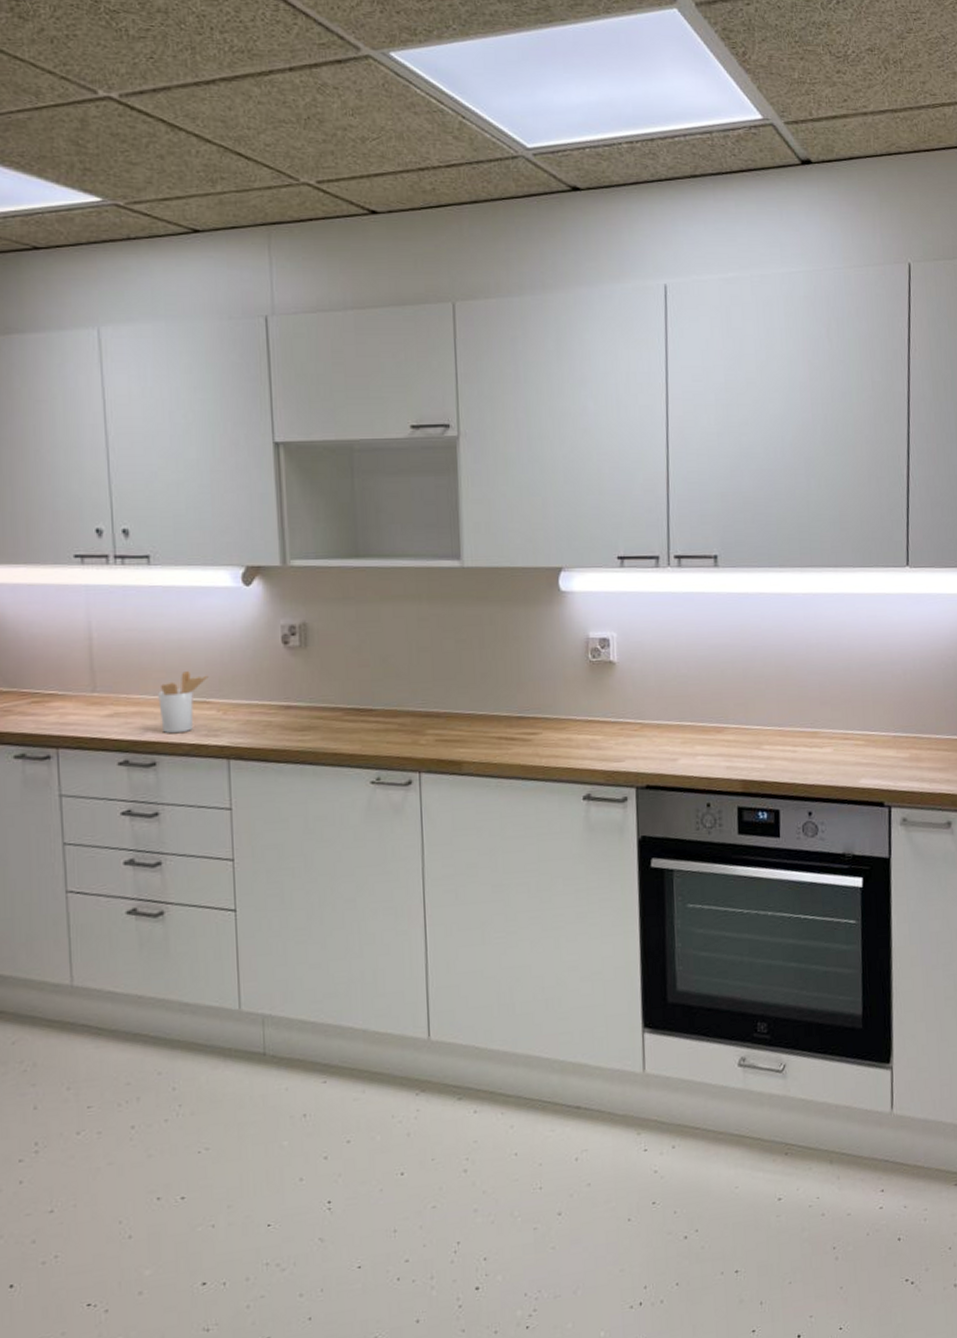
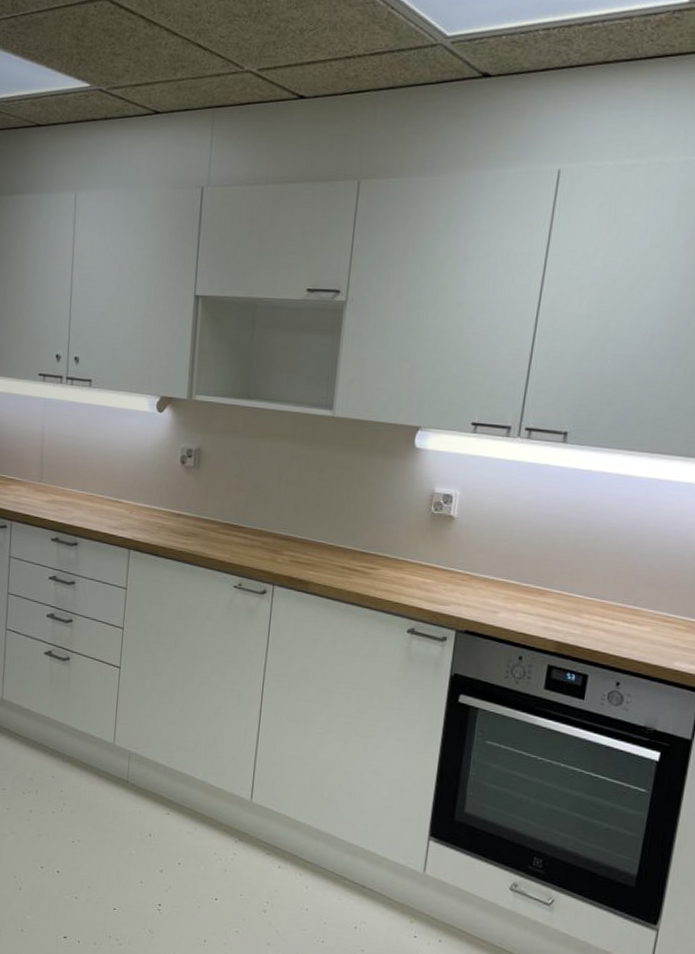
utensil holder: present [158,671,209,734] -> none [84,475,123,523]

